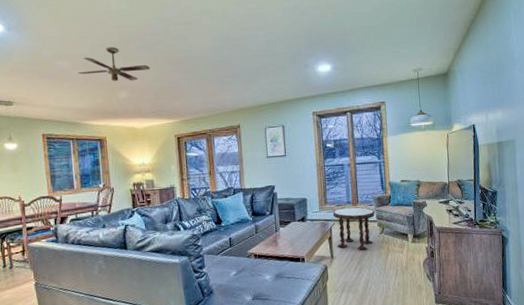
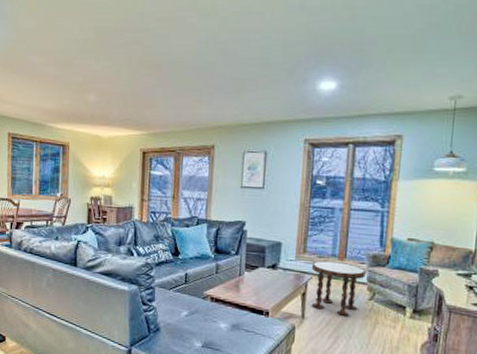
ceiling fan: present [78,46,150,81] -> none [49,43,123,84]

